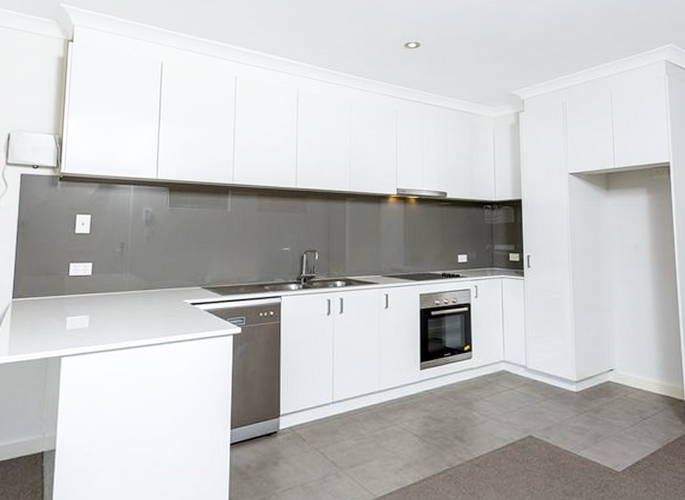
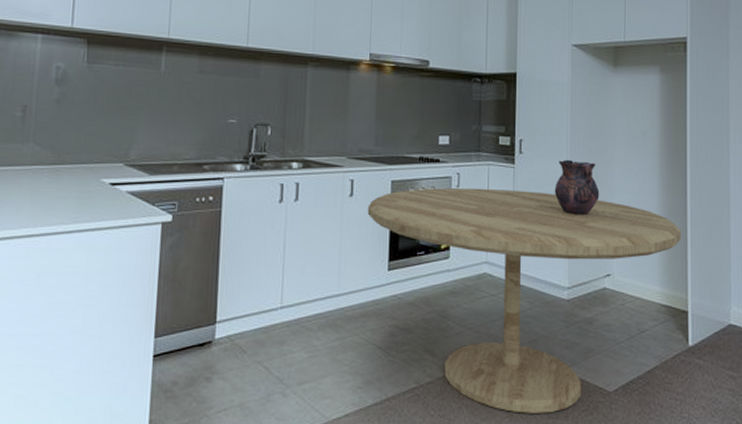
dining table: none [401,298,675,491] -> present [367,187,682,413]
vase: none [559,271,600,319] -> present [554,159,600,216]

